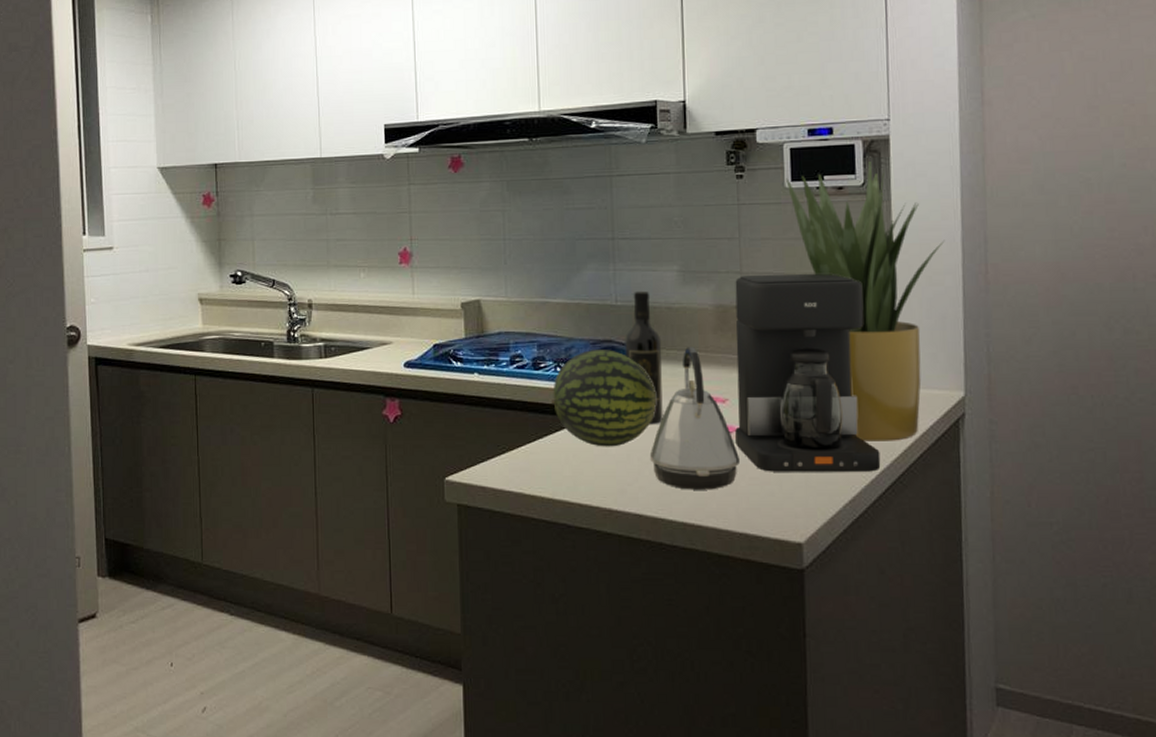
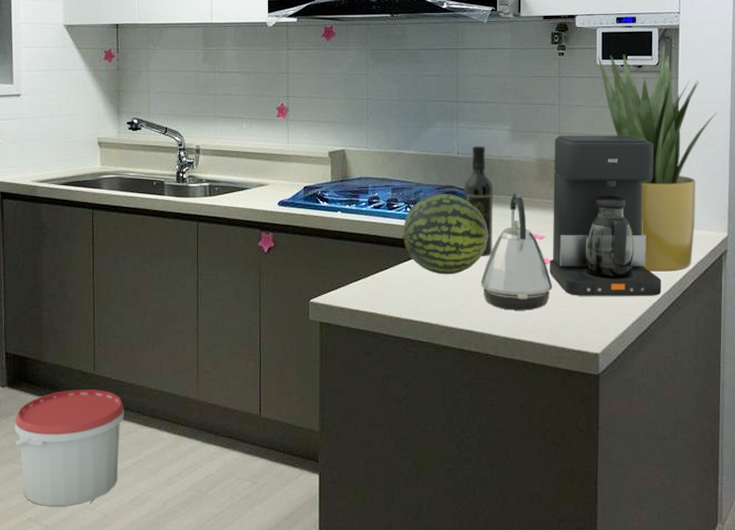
bucket: none [116,581,238,715] -> present [14,389,125,506]

